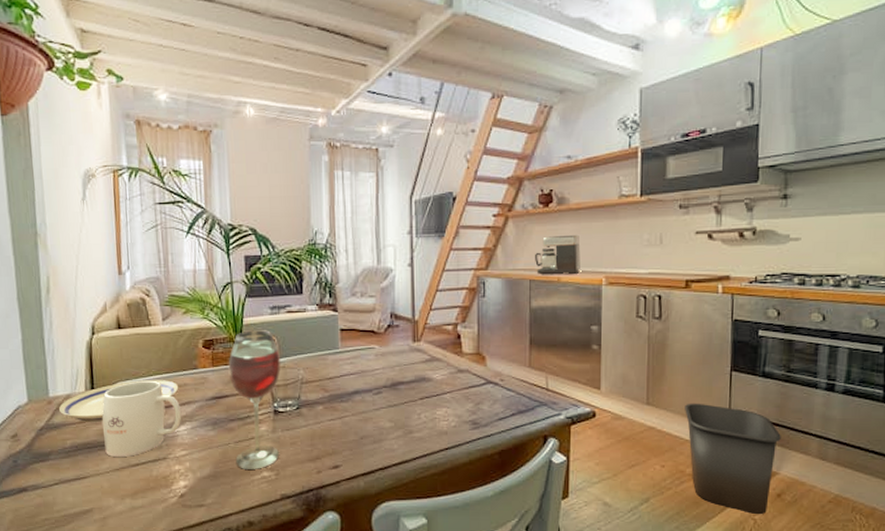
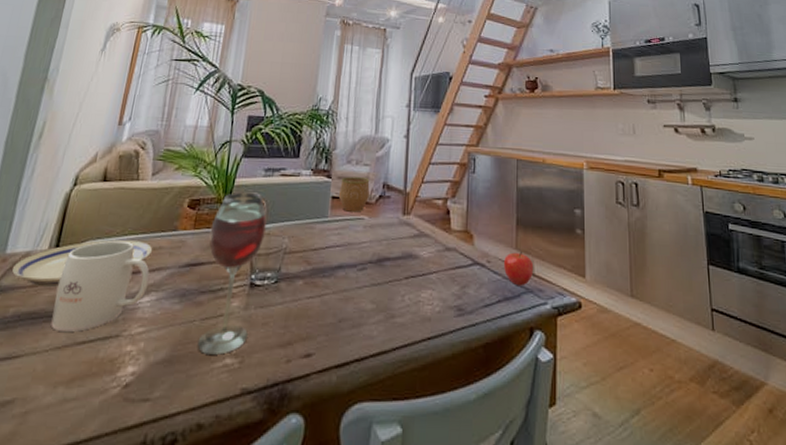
basket: none [346,308,377,342] -> present [338,176,370,212]
fruit: none [516,369,548,401] -> present [503,251,534,286]
coffee maker: present [535,234,581,274] -> none [522,119,563,156]
waste bin: present [685,403,781,514] -> none [668,297,764,434]

